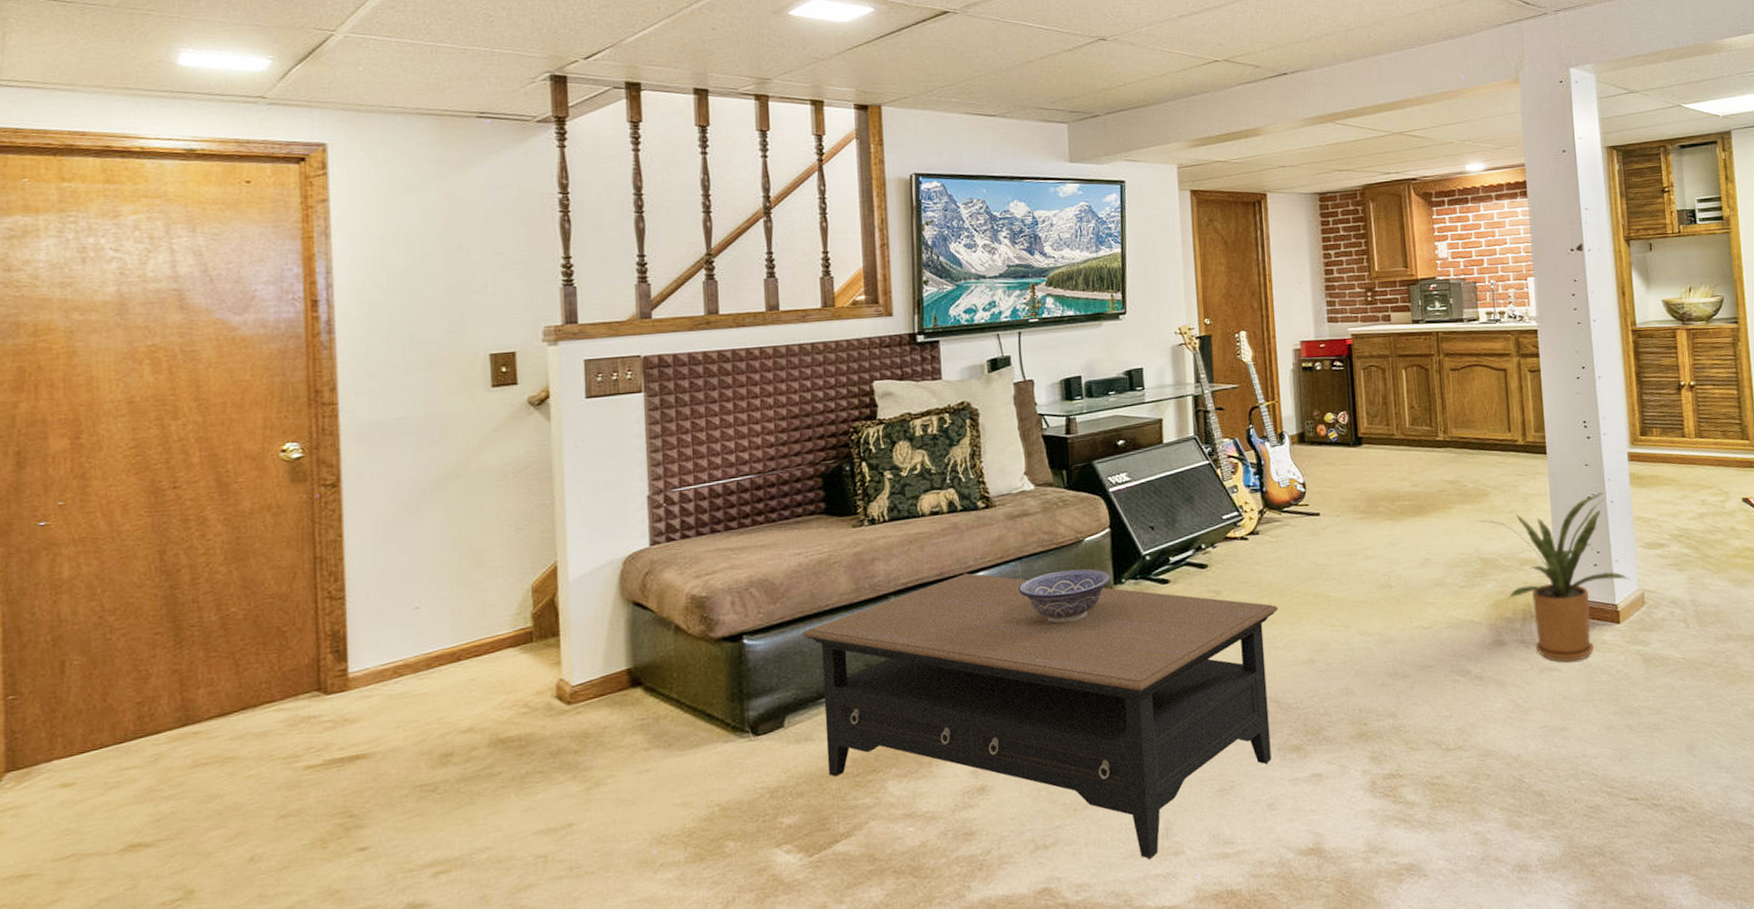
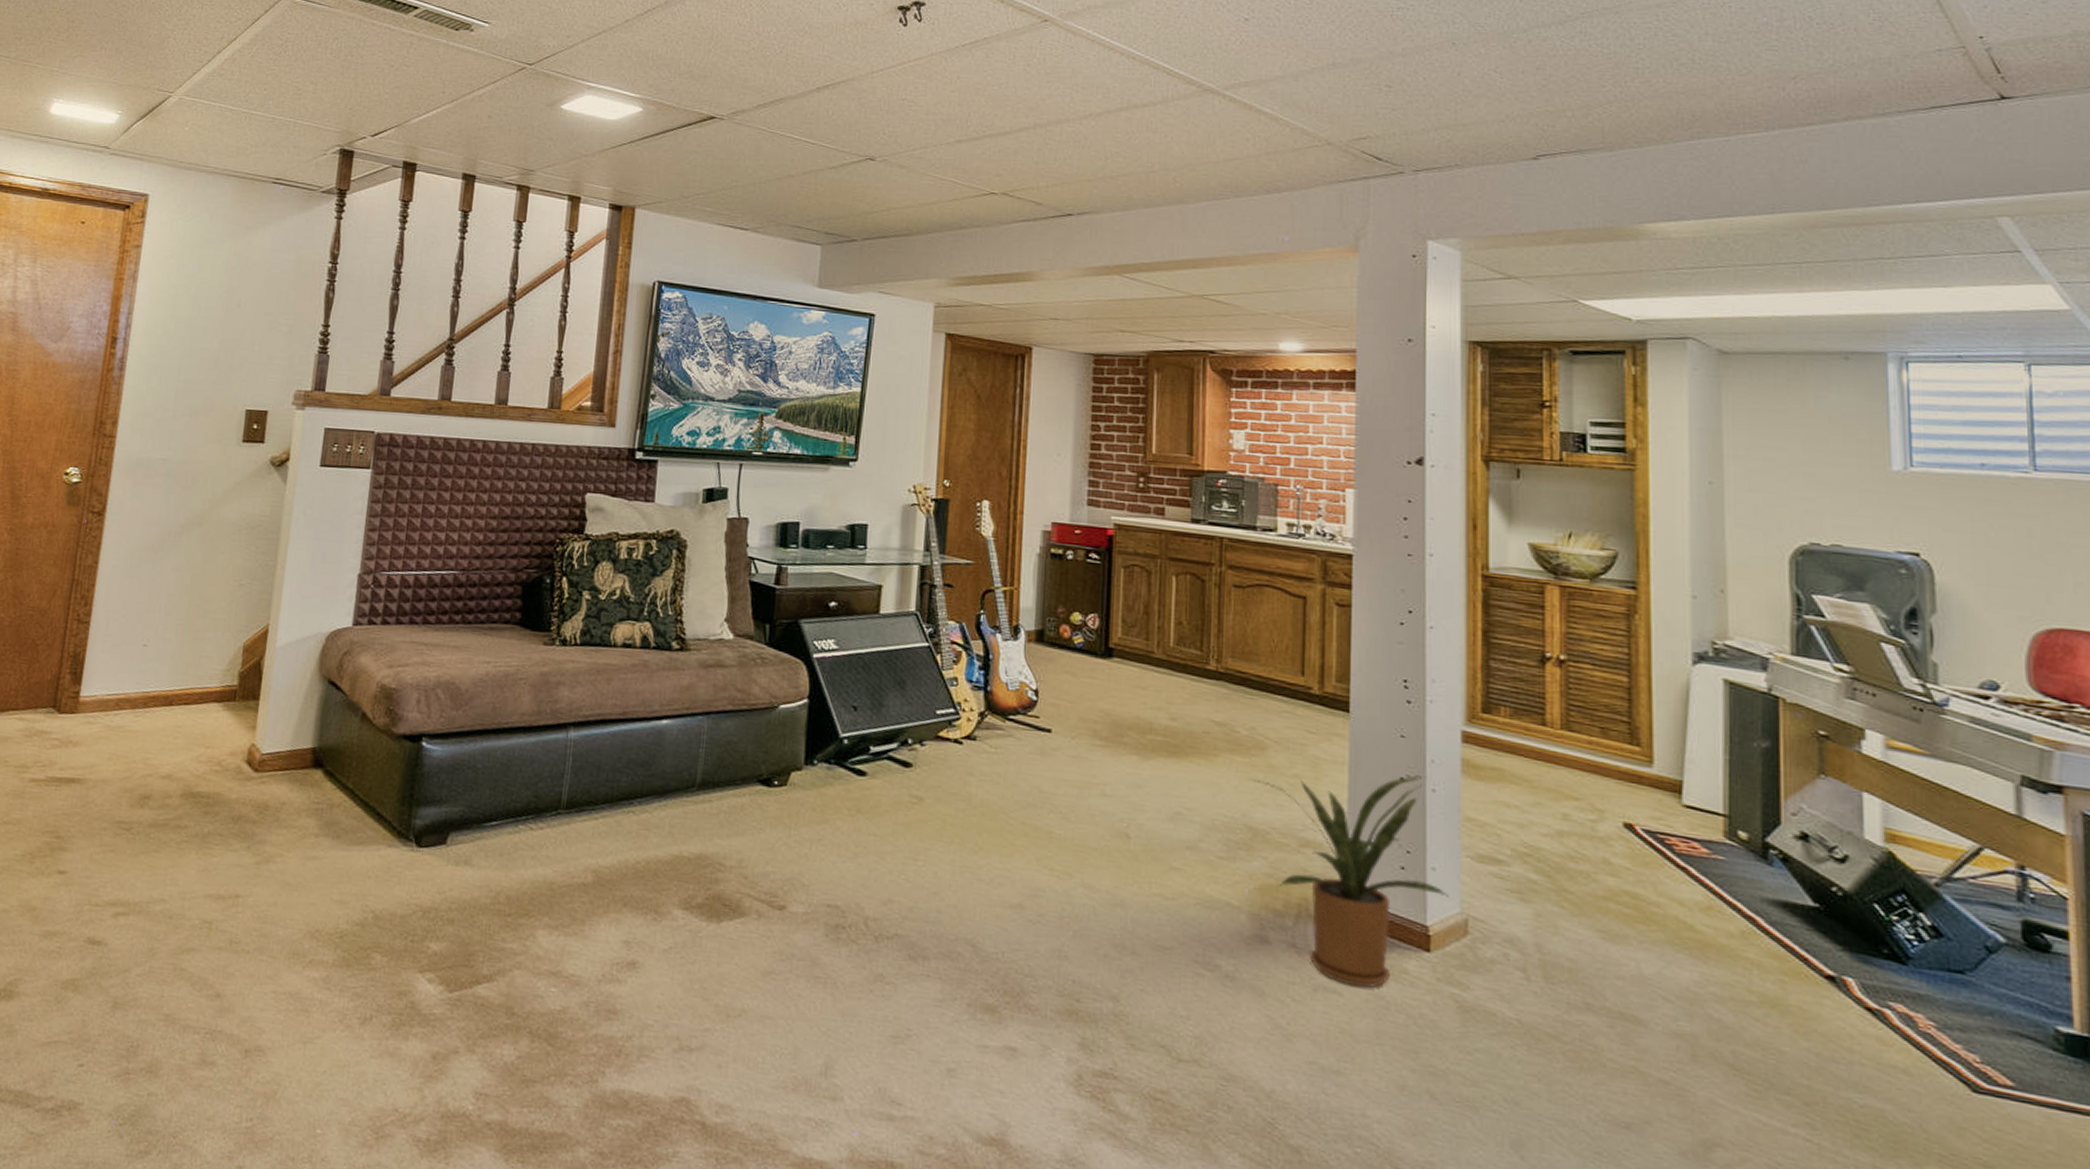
coffee table: present [802,573,1278,859] -> none [478,718,988,1097]
decorative bowl: present [1018,568,1112,624] -> none [700,736,804,798]

